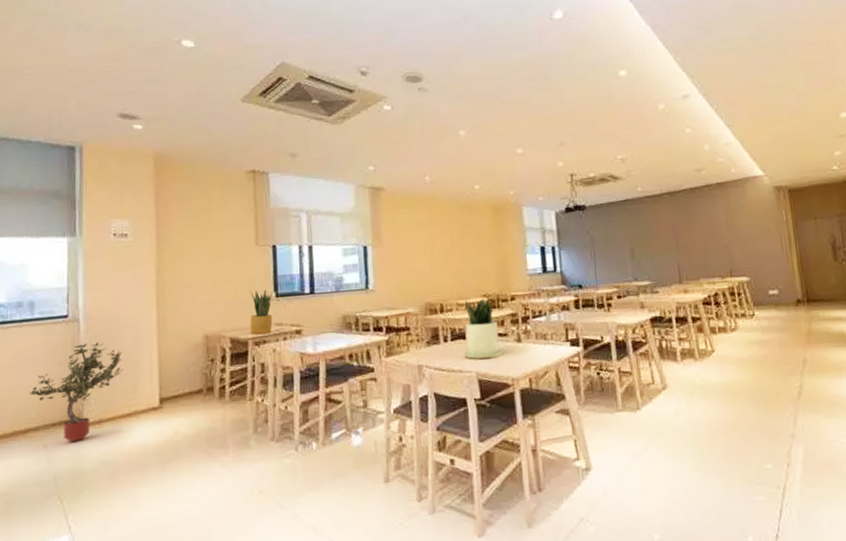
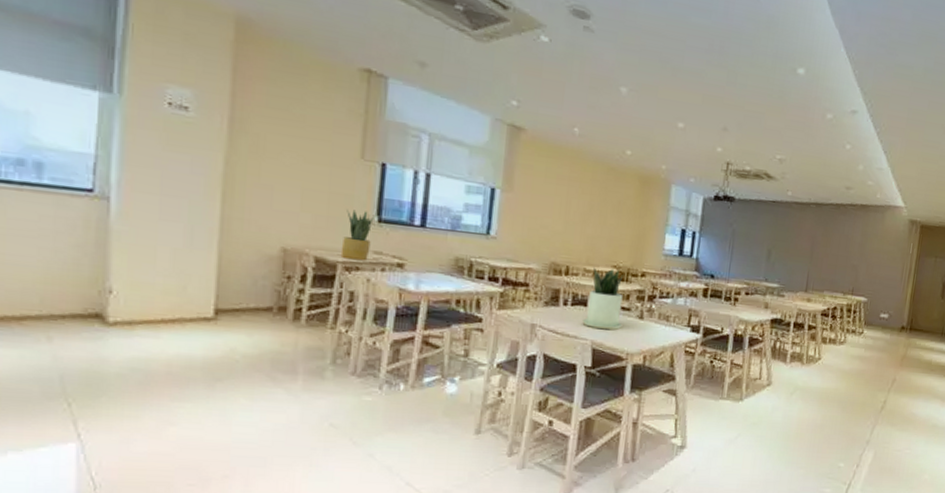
potted tree: present [29,342,124,442] -> none [28,228,169,341]

